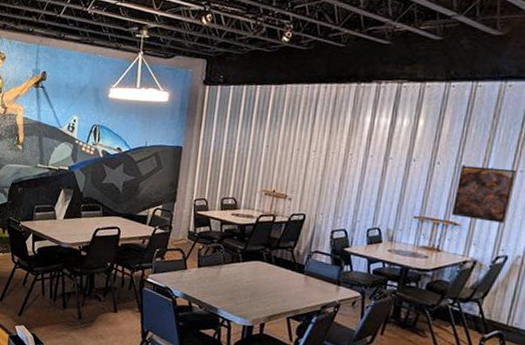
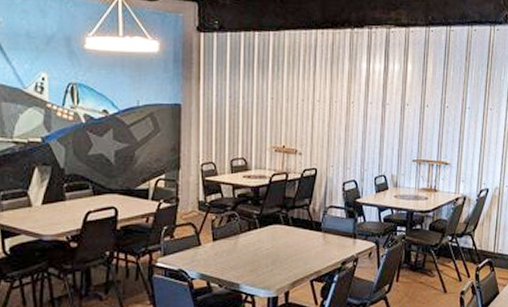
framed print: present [452,165,516,223] -> none [443,107,487,159]

